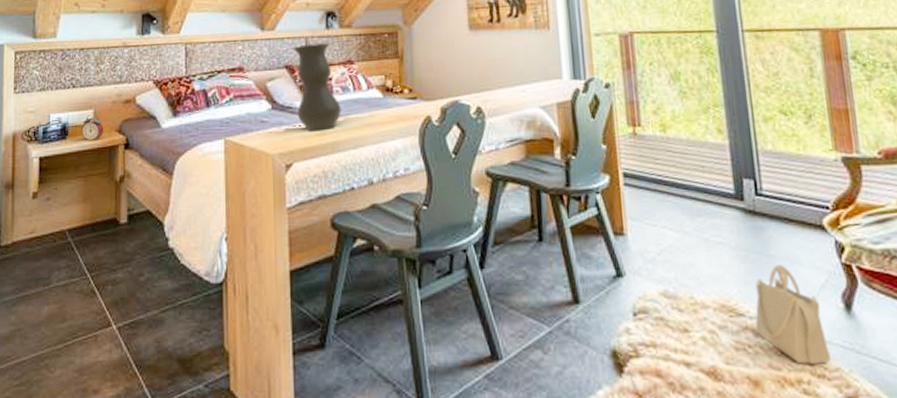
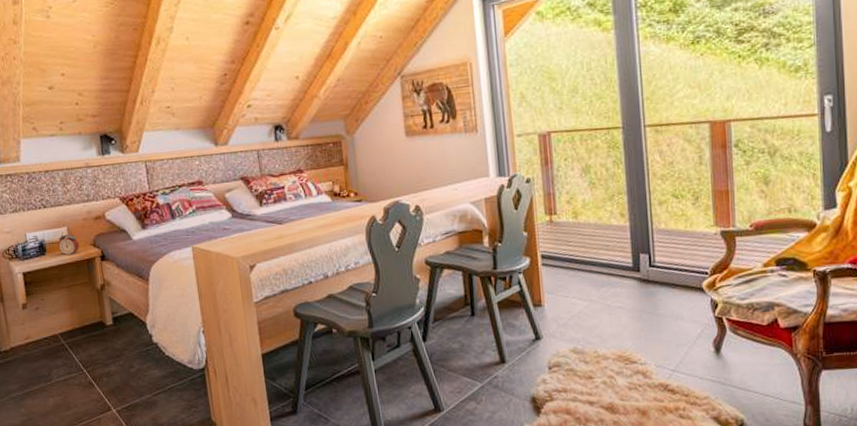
vase: present [293,43,341,133] -> none [246,154,296,237]
handbag: present [755,265,831,364] -> none [645,321,702,396]

